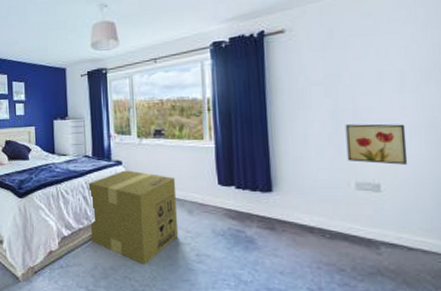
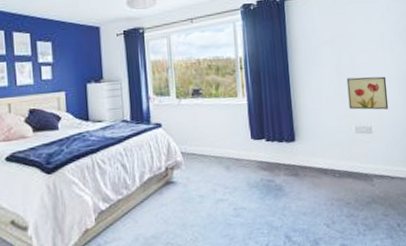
cardboard box: present [88,170,179,265] -> none [127,132,218,228]

